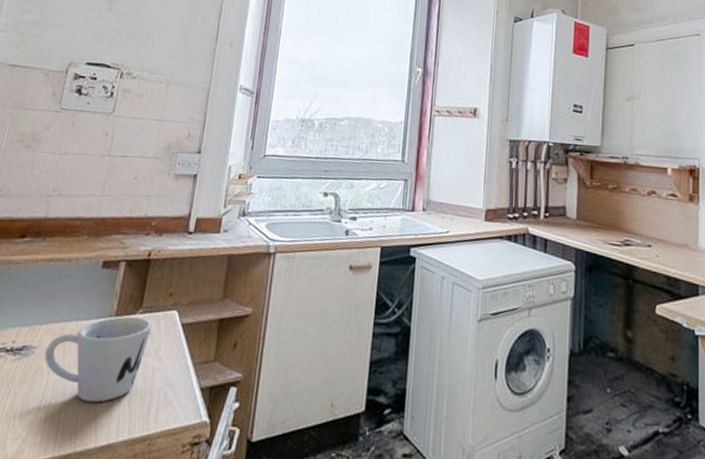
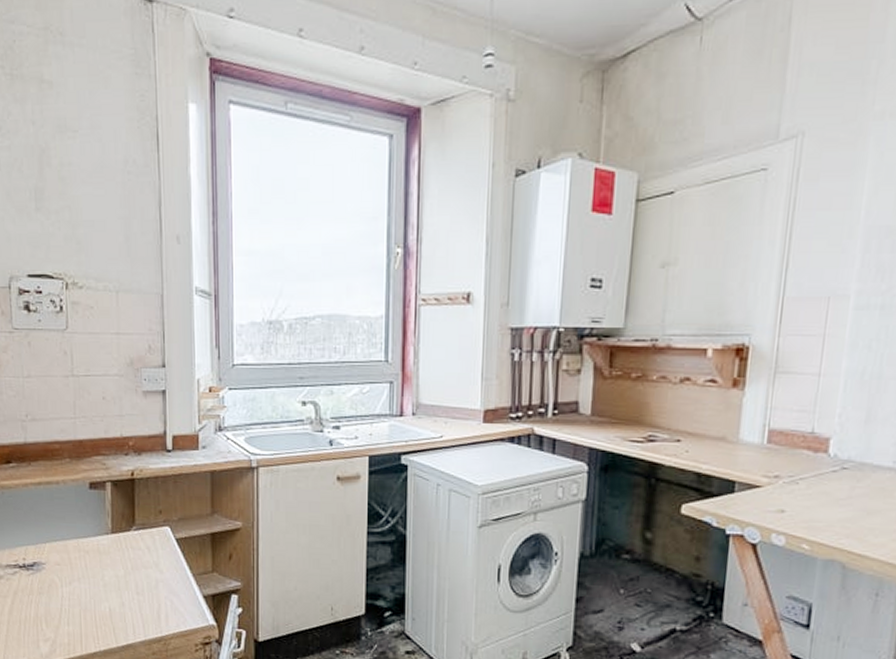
mug: present [44,316,152,403] -> none [54,533,148,610]

